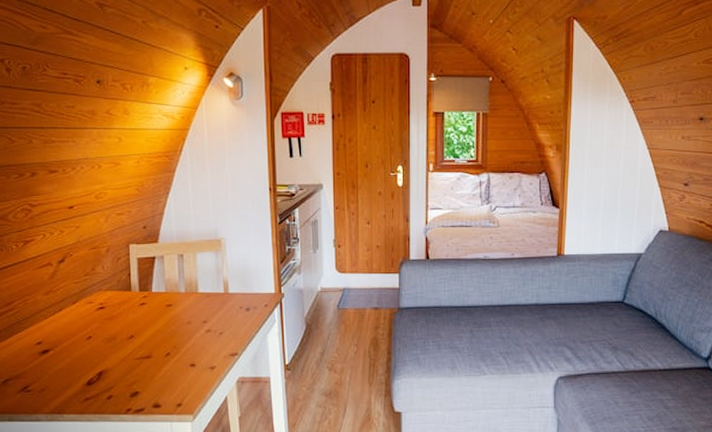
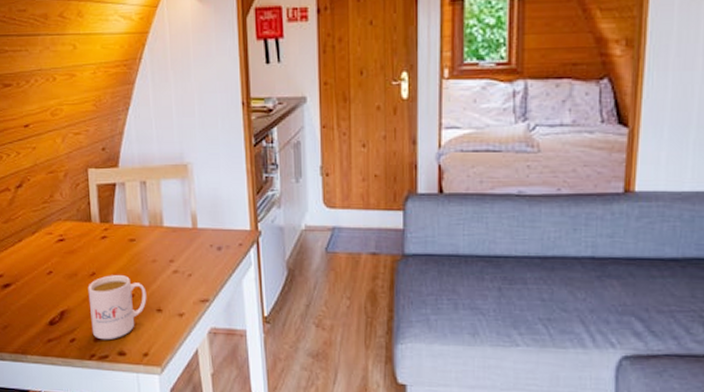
mug: none [126,337,182,395] -> present [88,275,147,340]

